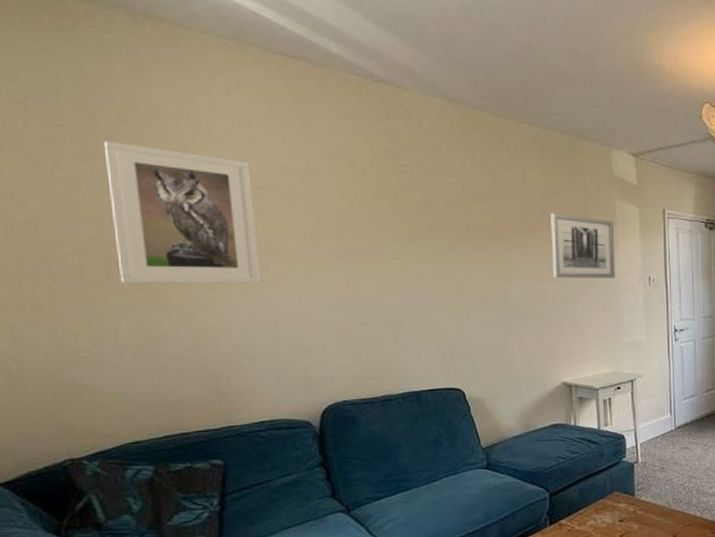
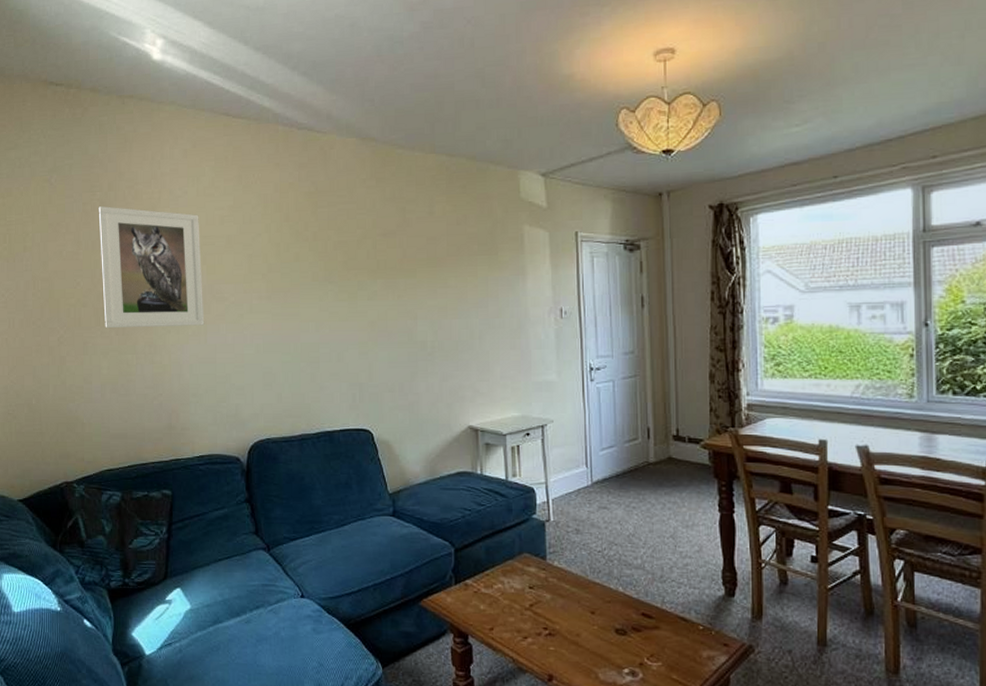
wall art: present [551,213,616,278] -> none [457,243,524,313]

